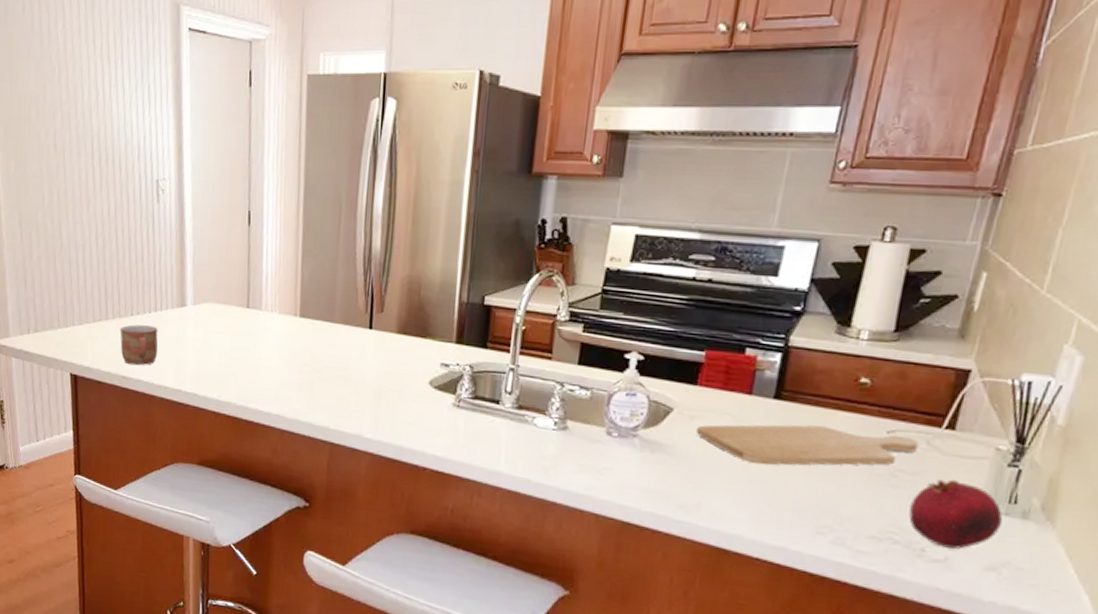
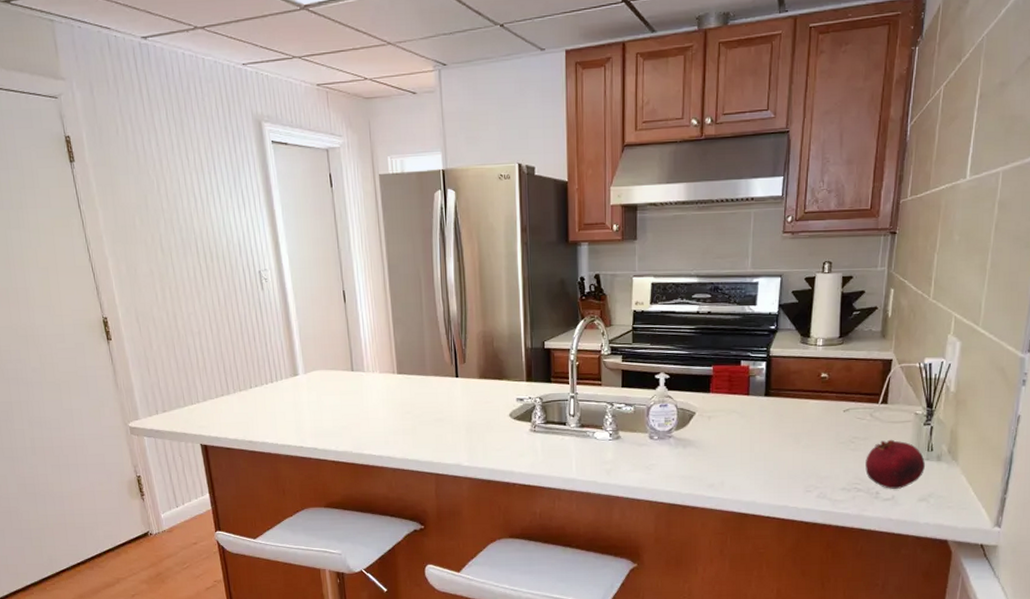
mug: present [120,324,158,366] -> none [241,395,278,431]
chopping board: present [695,424,919,466] -> none [713,412,865,447]

